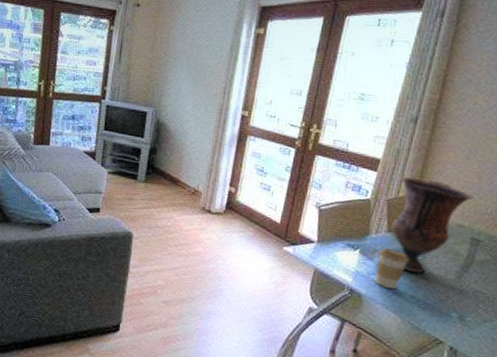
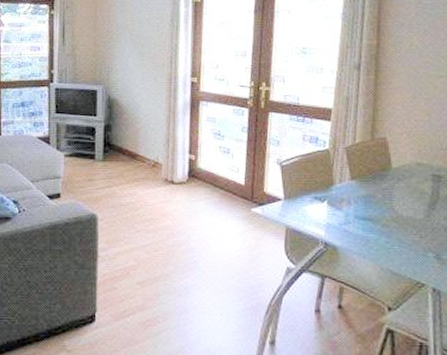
coffee cup: present [375,247,409,289] -> none [346,195,377,236]
vase: present [392,177,474,274] -> none [354,123,427,218]

